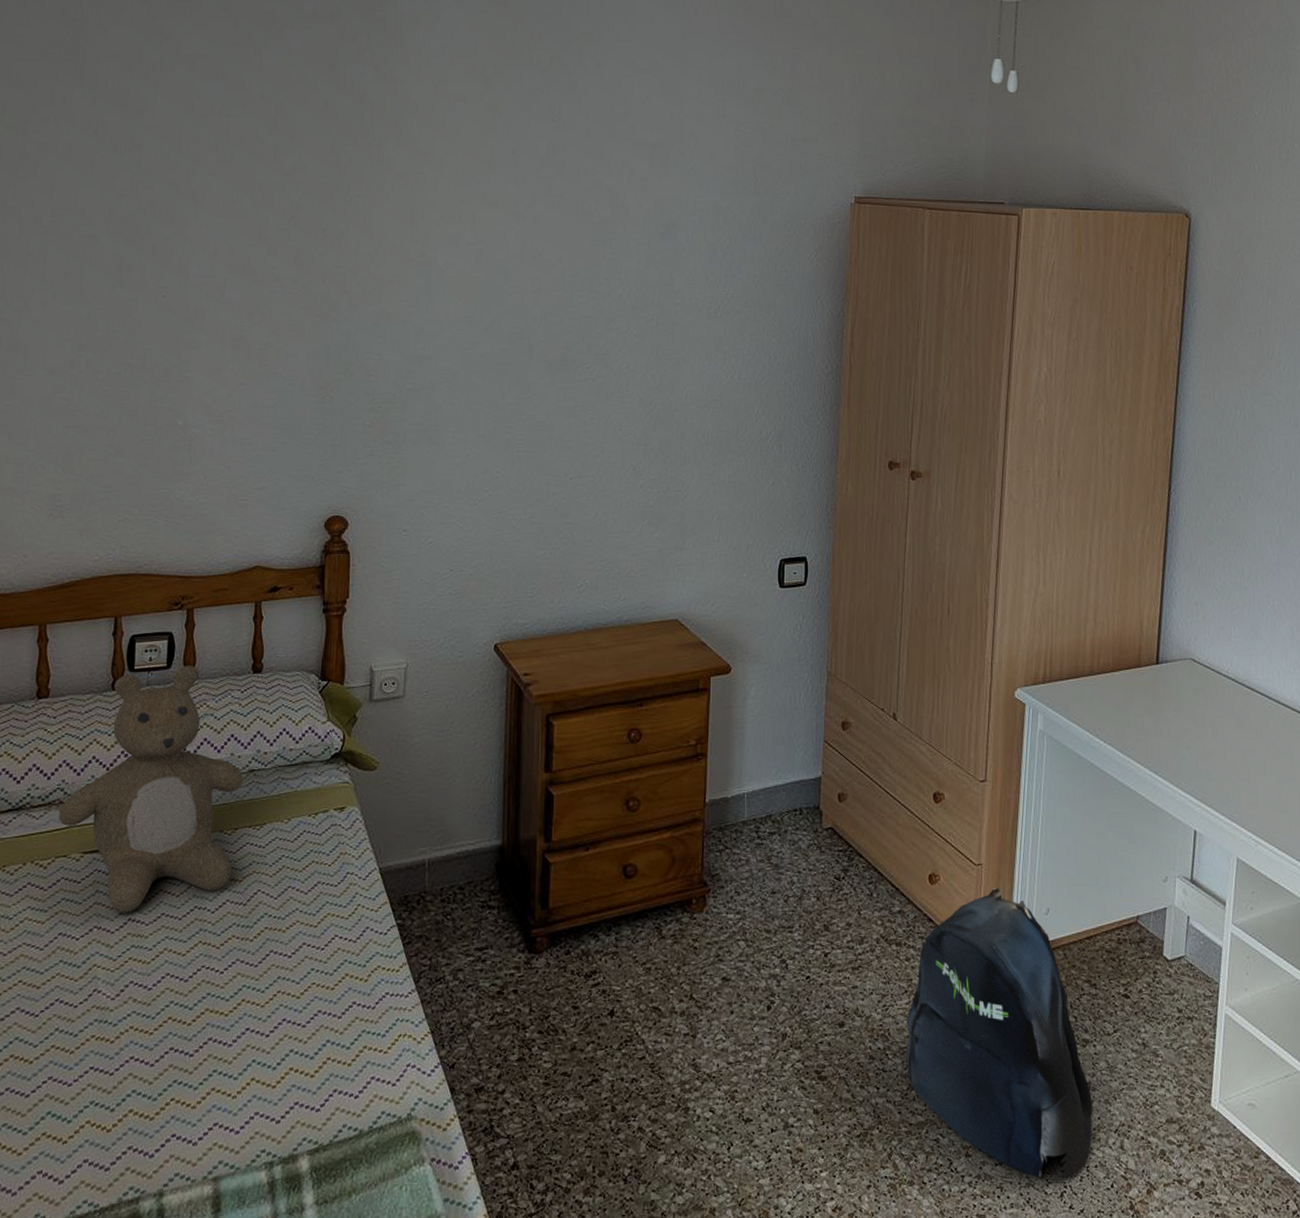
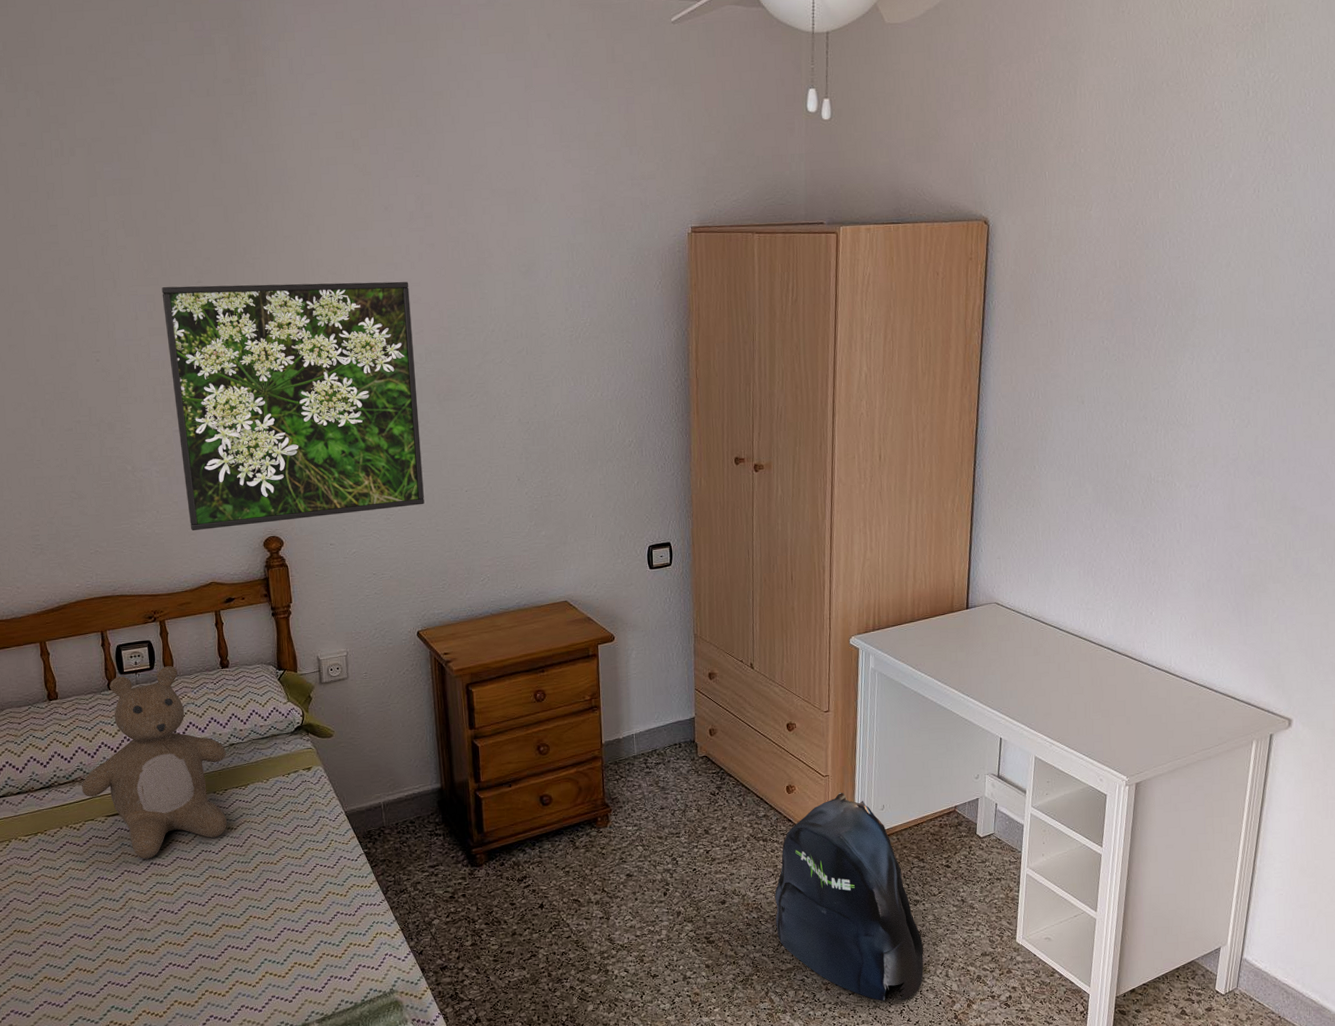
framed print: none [240,221,530,503] -> present [161,281,425,531]

